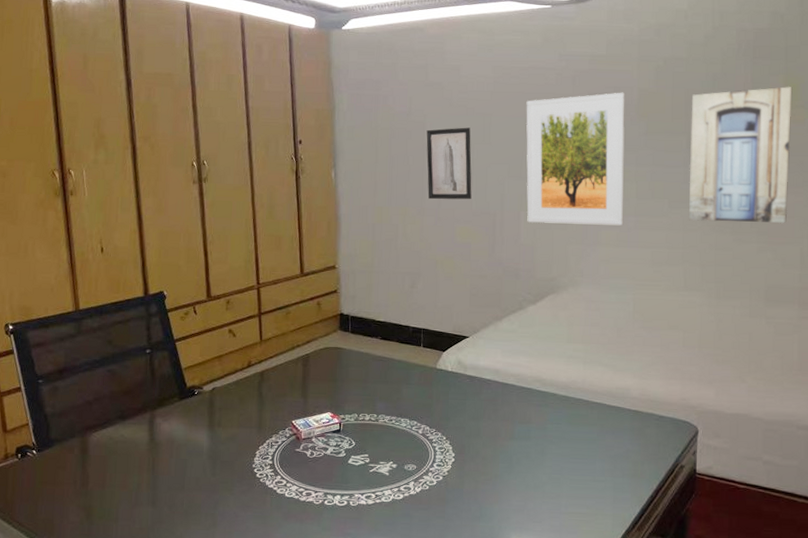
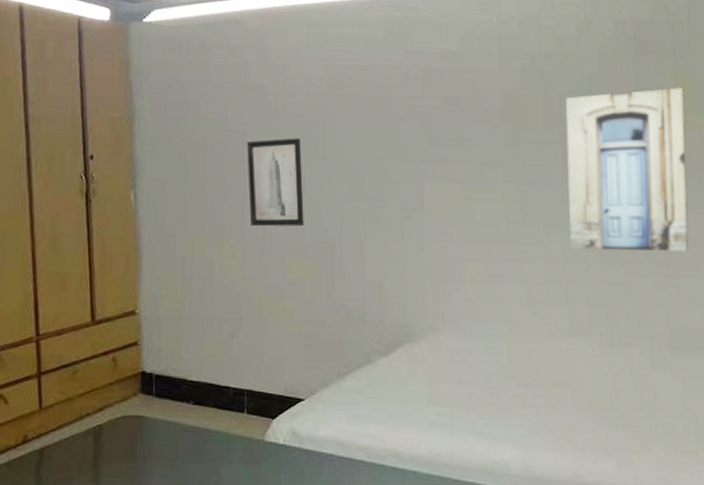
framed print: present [526,92,625,226] -> none [367,95,491,257]

